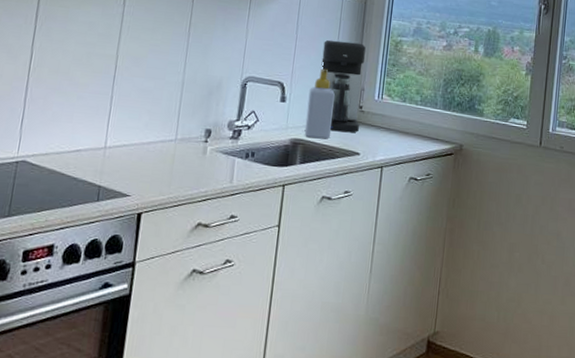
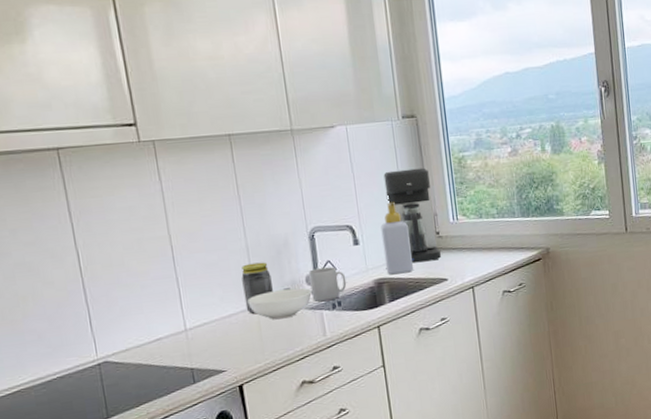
jar: none [166,97,197,146] -> present [241,262,273,314]
bowl: none [168,128,230,158] -> present [246,288,312,320]
mug: none [229,116,266,149] -> present [308,267,347,302]

